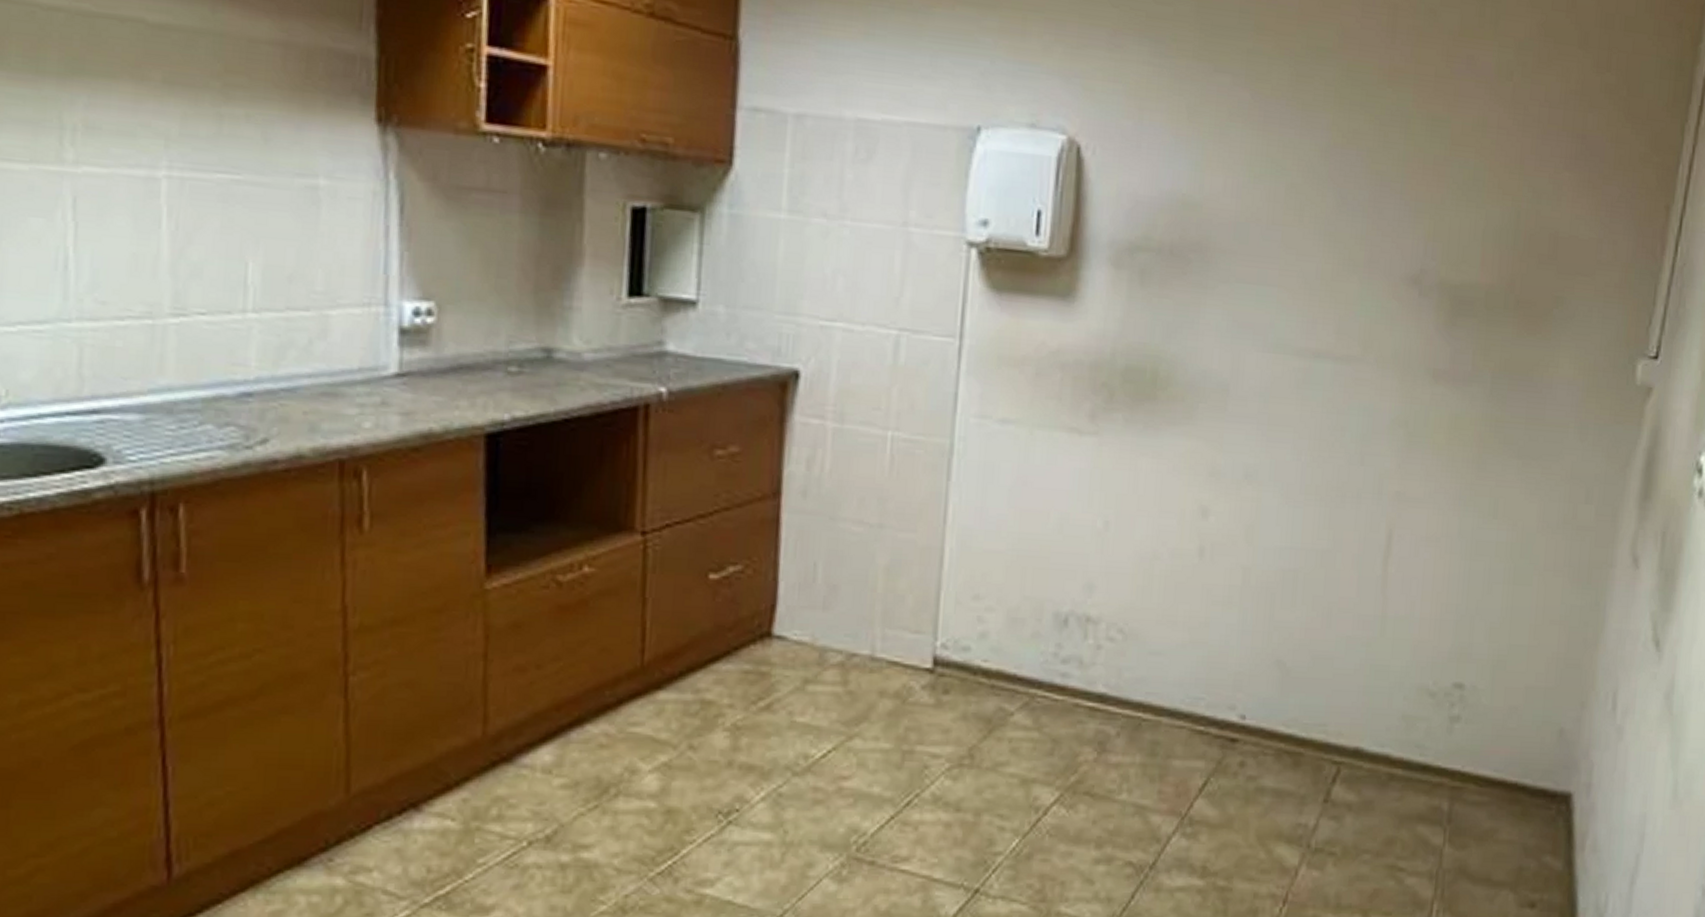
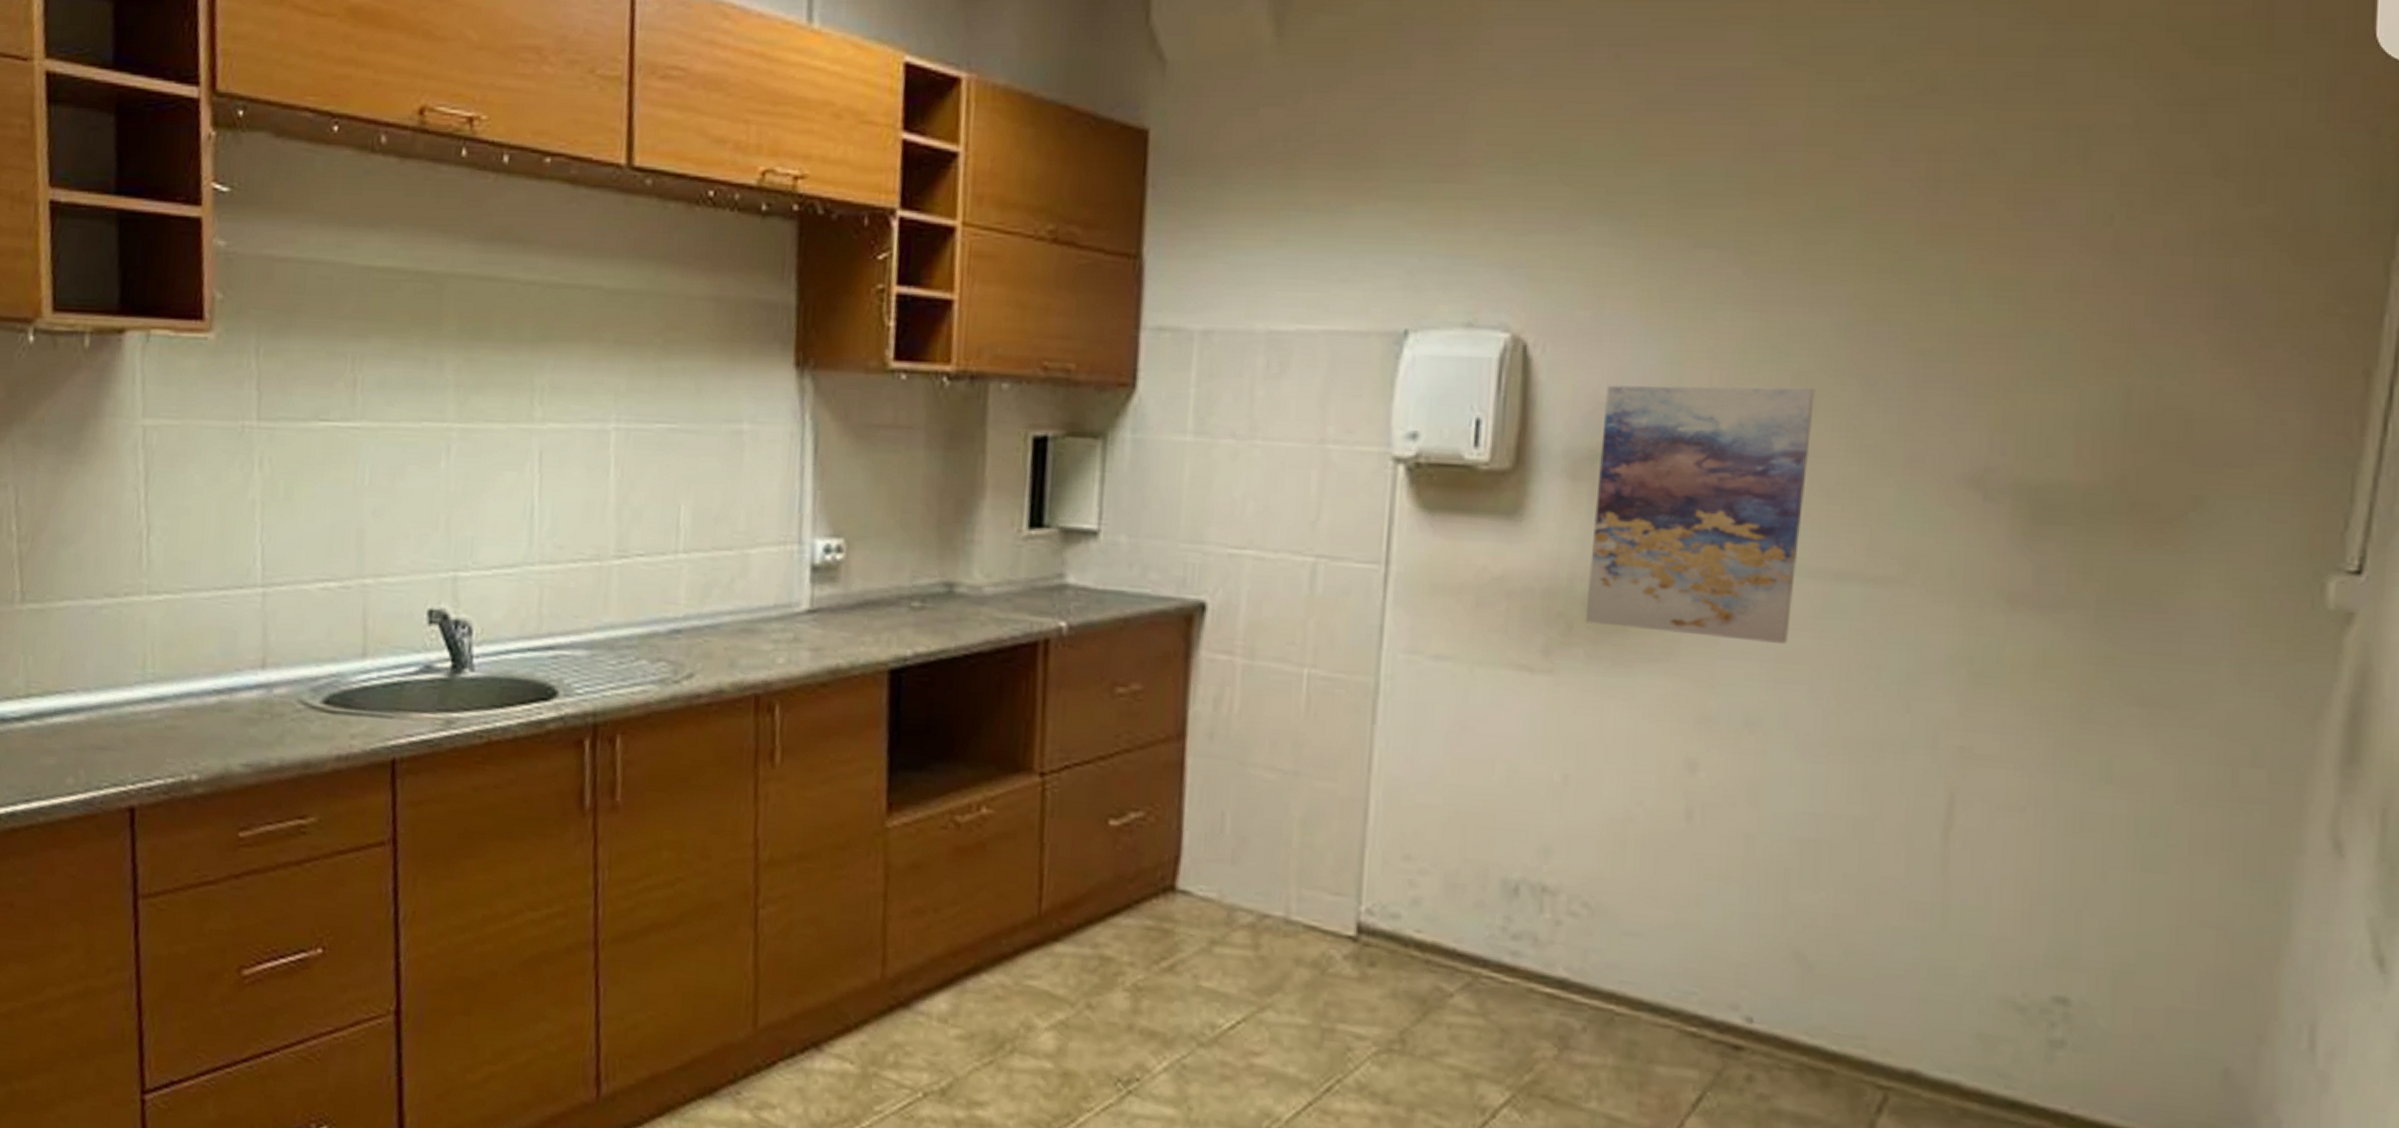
wall art: none [1124,186,1303,410] -> present [1585,385,1815,644]

